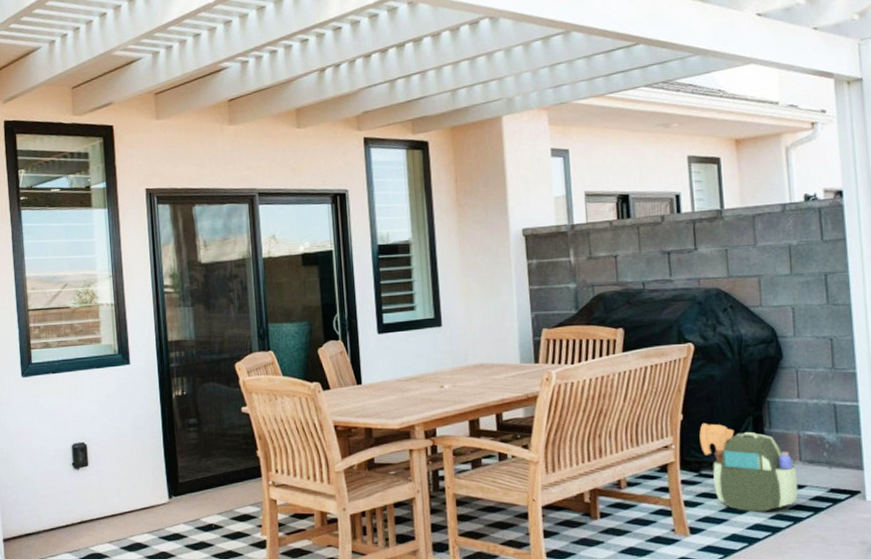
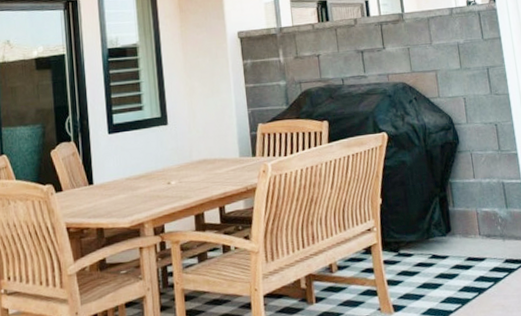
backpack: present [699,422,798,512] -> none [396,205,480,286]

